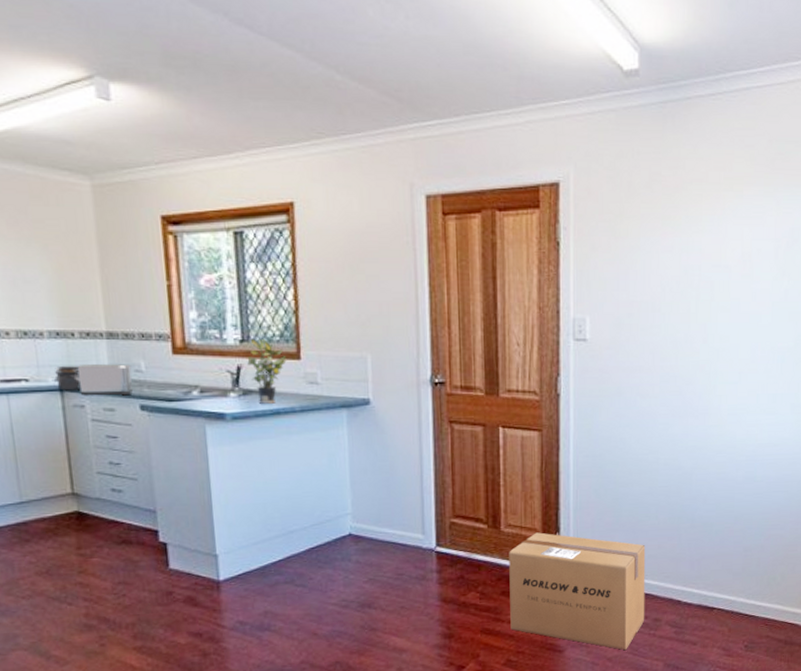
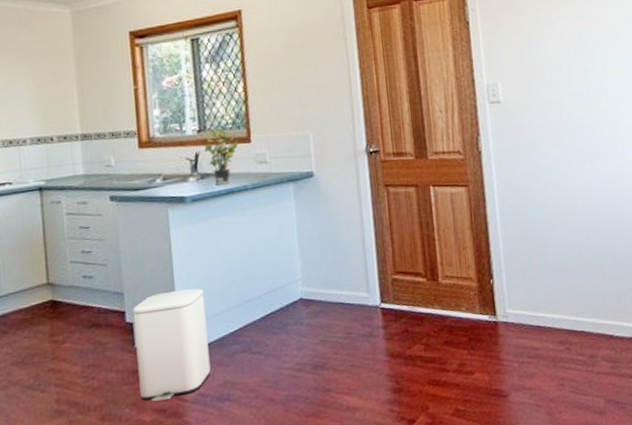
jar: present [54,365,81,392] -> none [35,166,58,191]
toaster: present [74,364,133,396] -> none [52,160,104,193]
pedal bin: none [166,513,251,625] -> present [132,288,211,402]
box: present [509,532,646,651] -> none [448,280,582,390]

